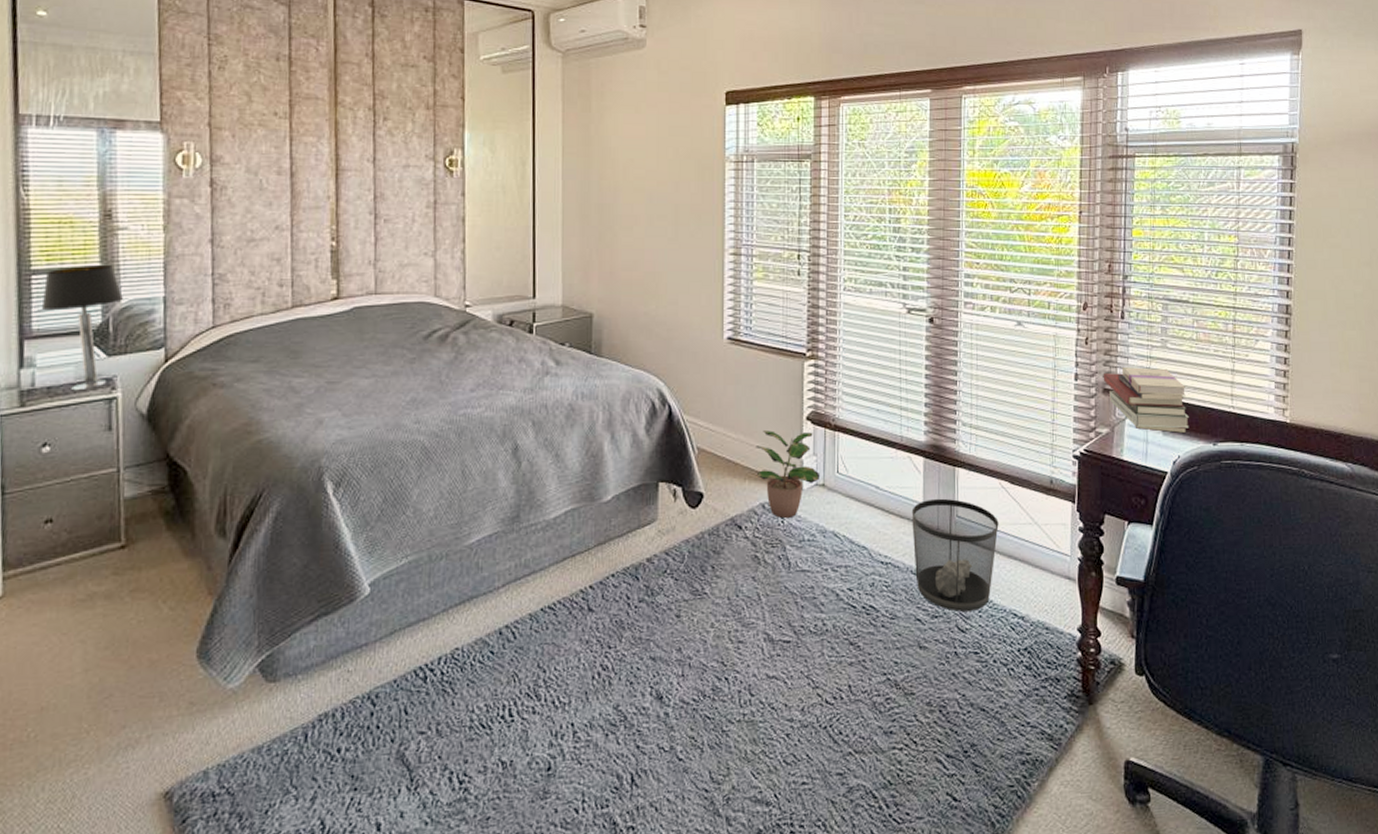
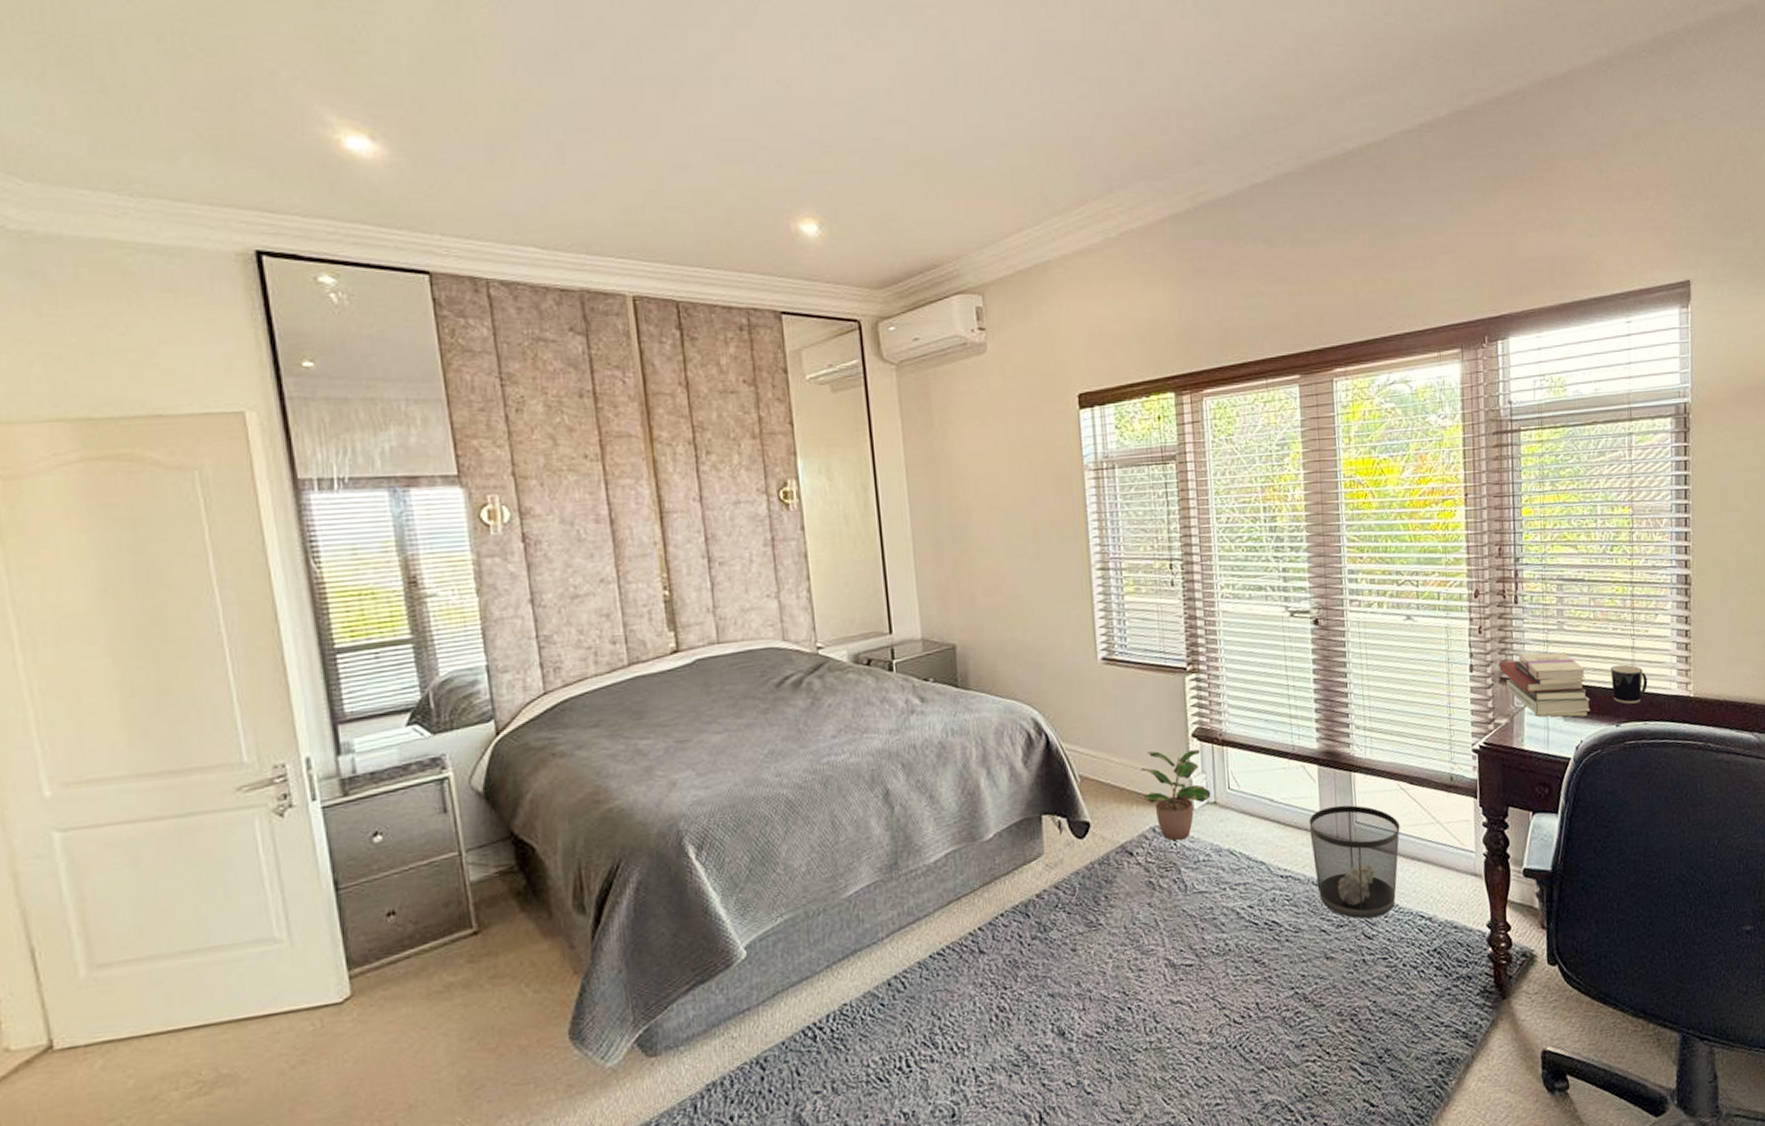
table lamp: present [41,264,123,391] -> none [351,635,441,775]
mug: none [1210,386,1246,425] -> present [1610,664,1648,704]

